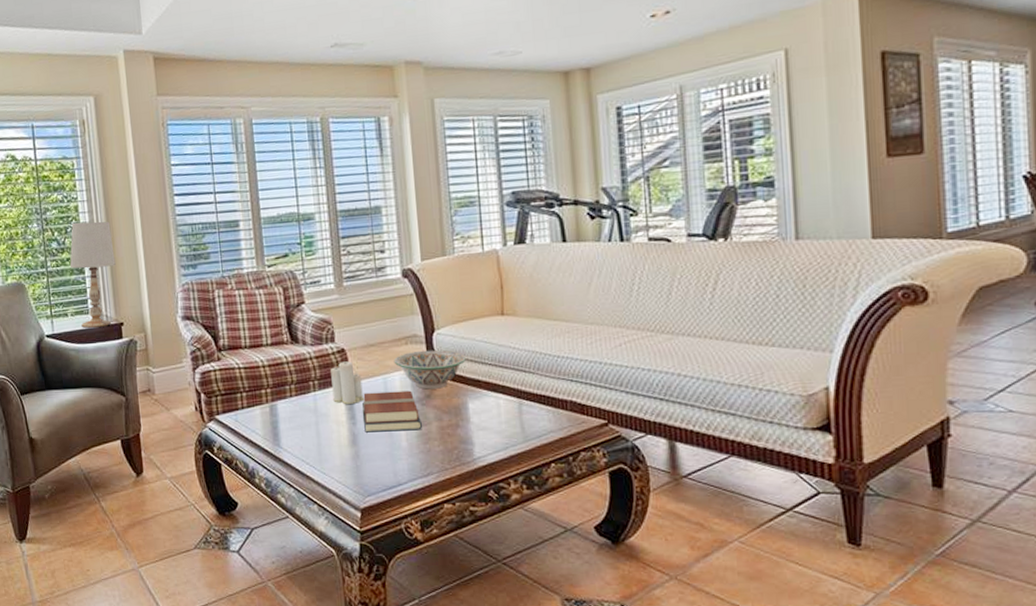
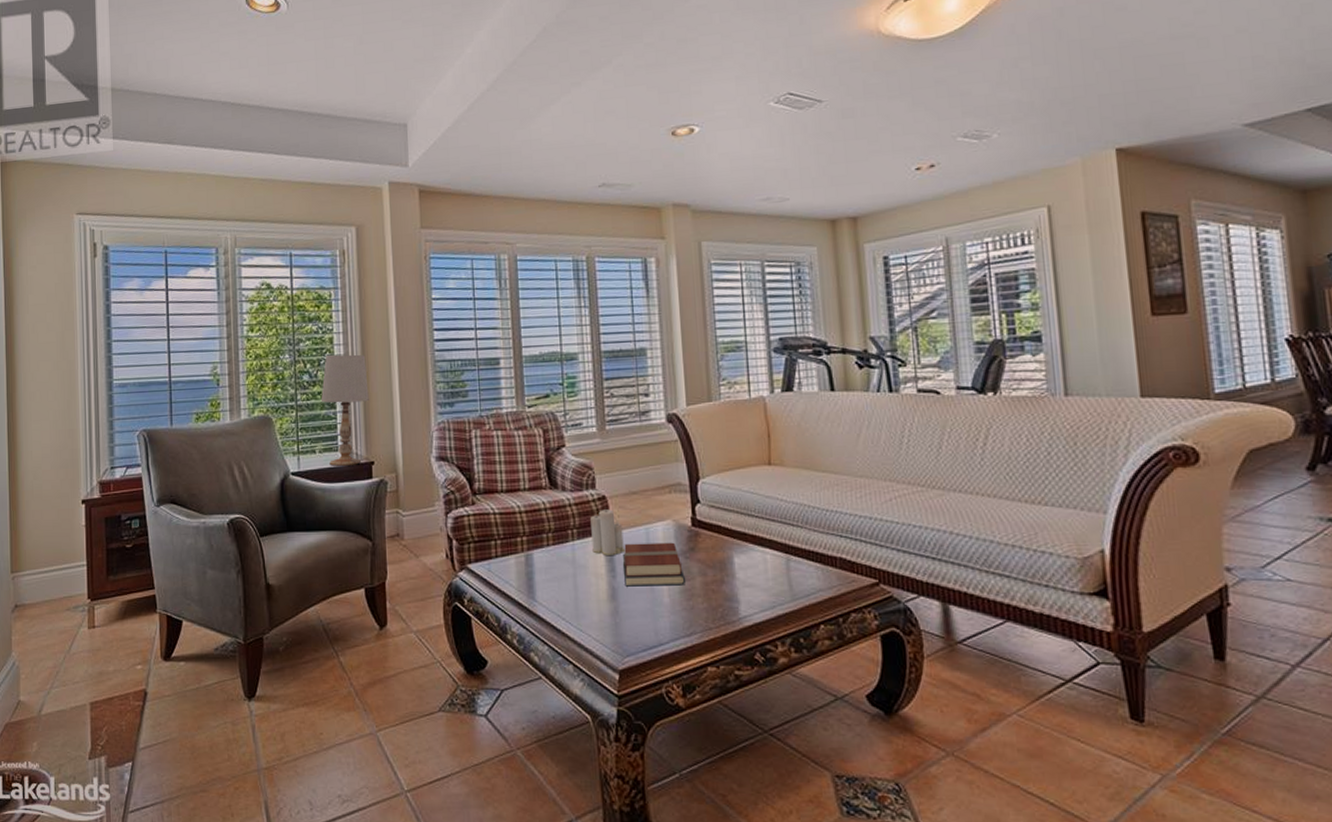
decorative bowl: present [393,349,466,390] -> none [656,499,732,542]

